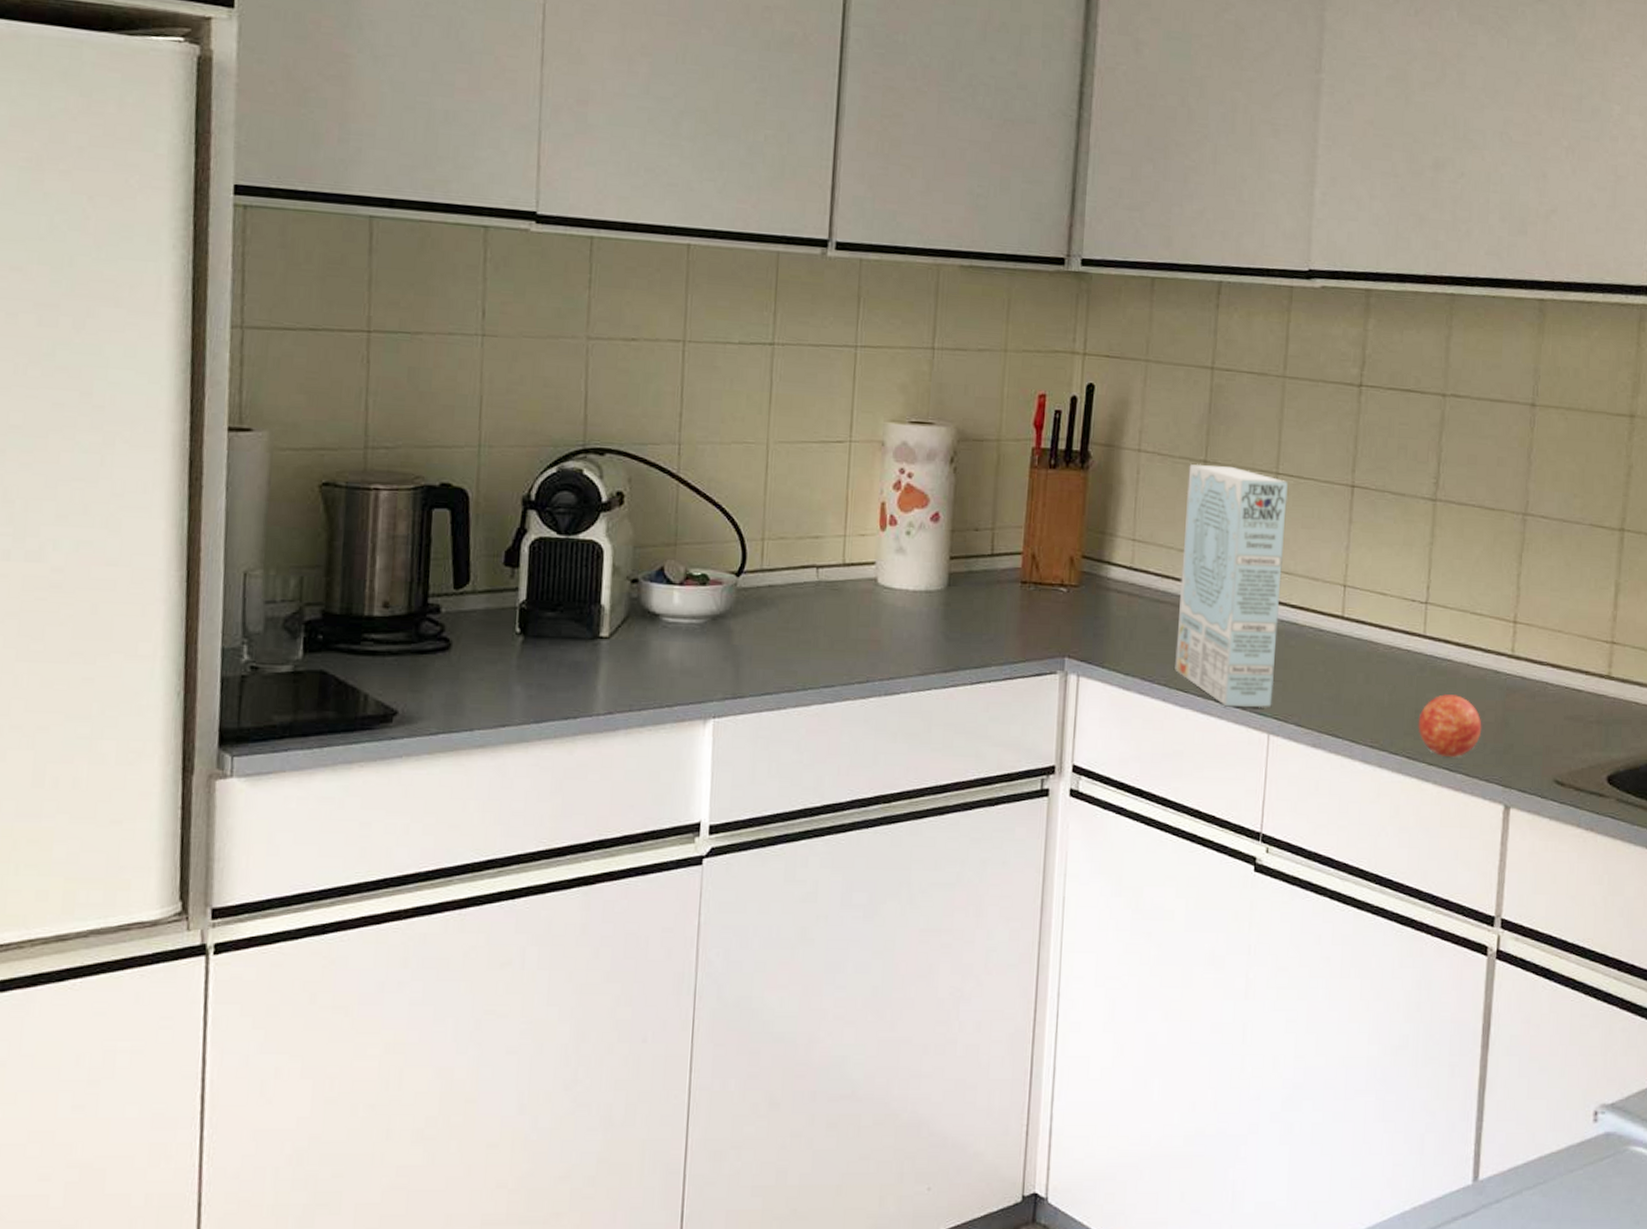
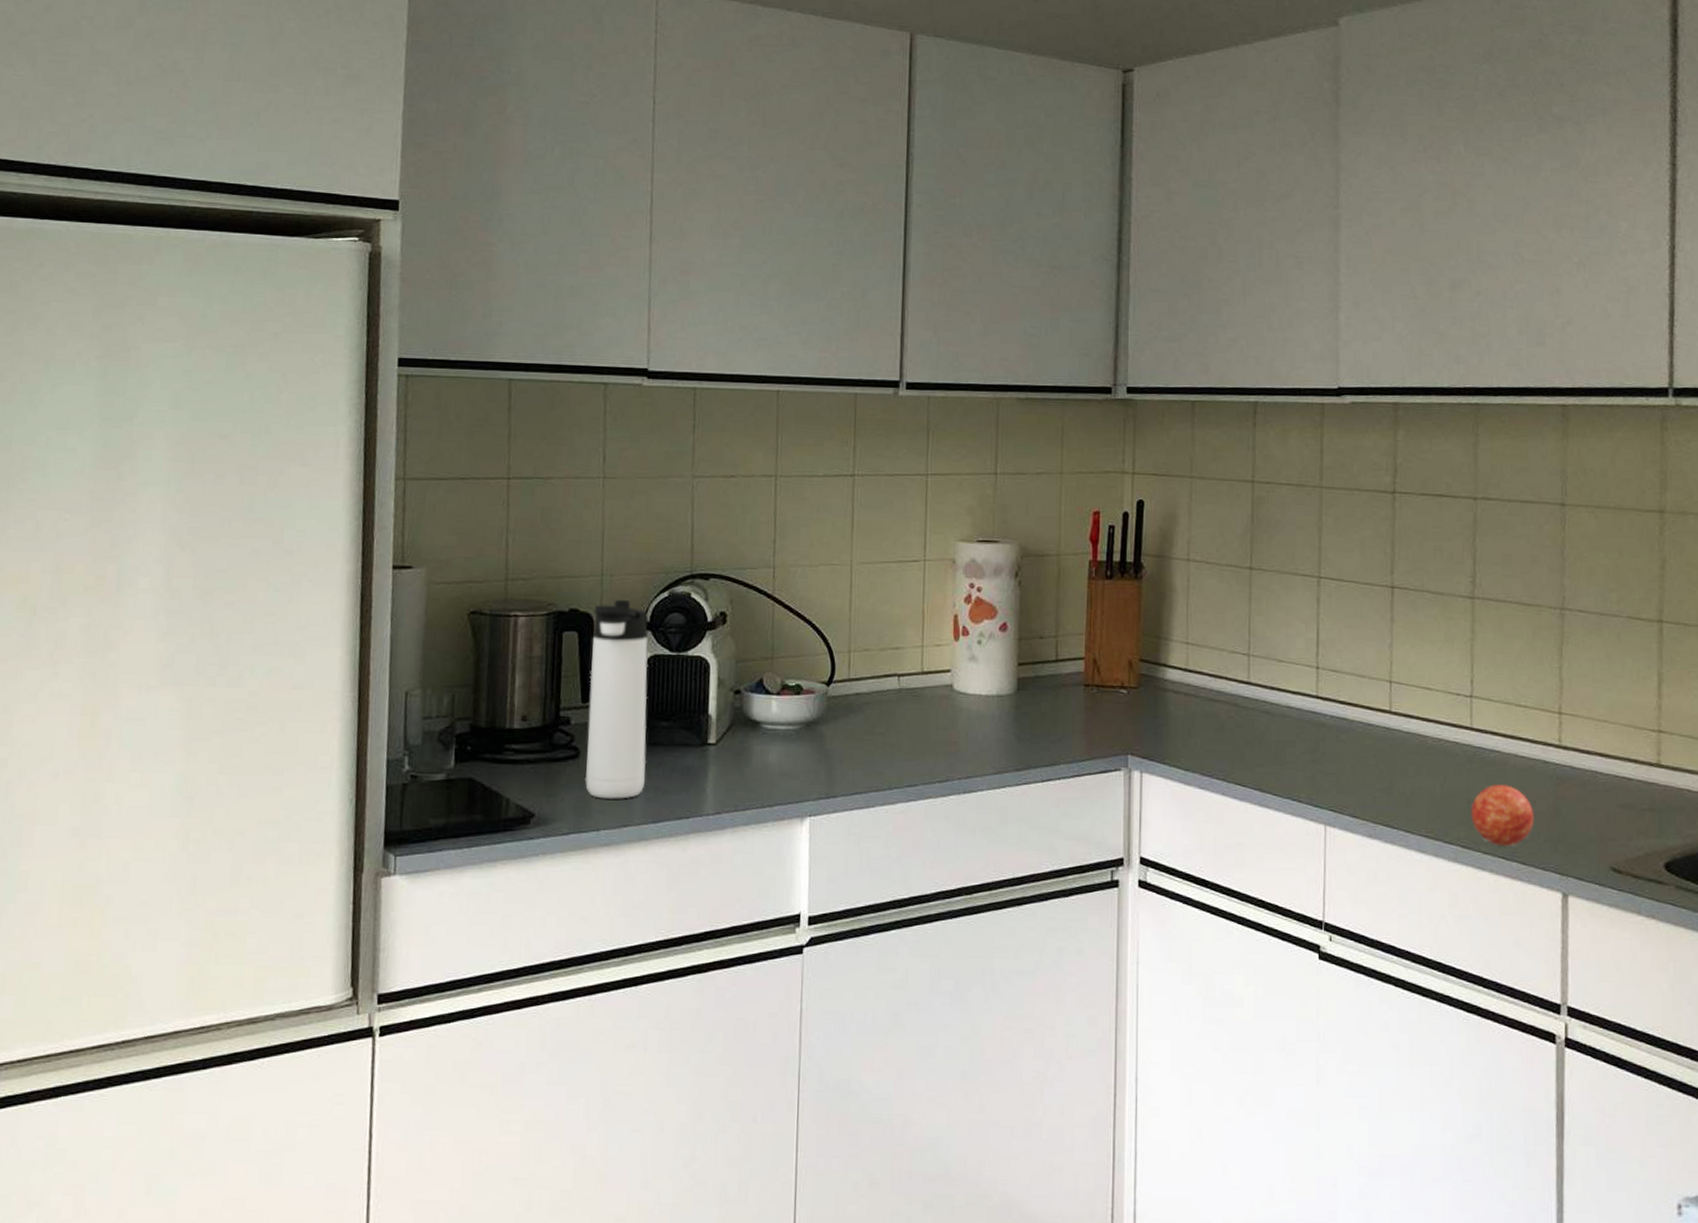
thermos bottle: none [456,474,532,697] -> present [584,600,648,799]
cereal box: present [1175,463,1288,708] -> none [1232,570,1331,801]

